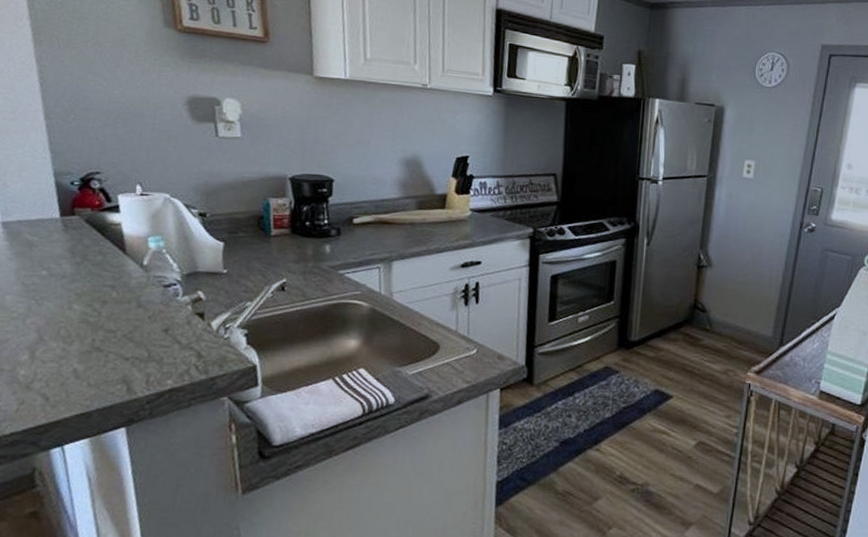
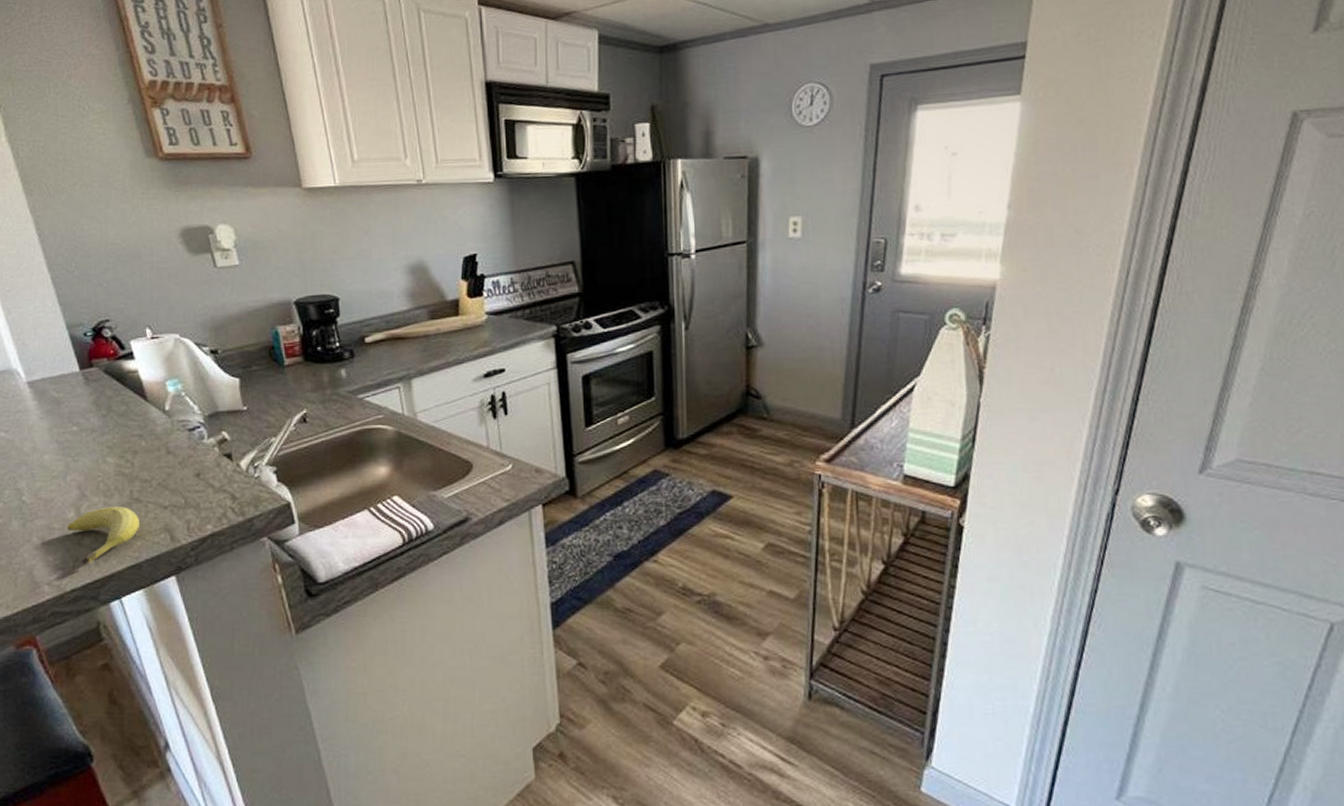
fruit: none [16,353,97,409] -> present [66,507,139,565]

